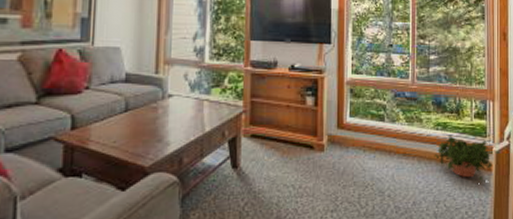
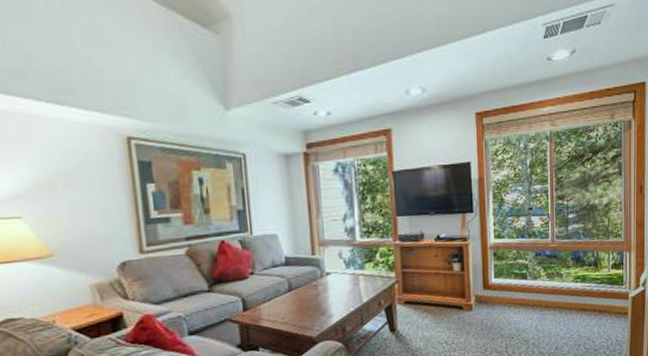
potted plant: present [434,134,493,183] -> none [574,285,629,326]

